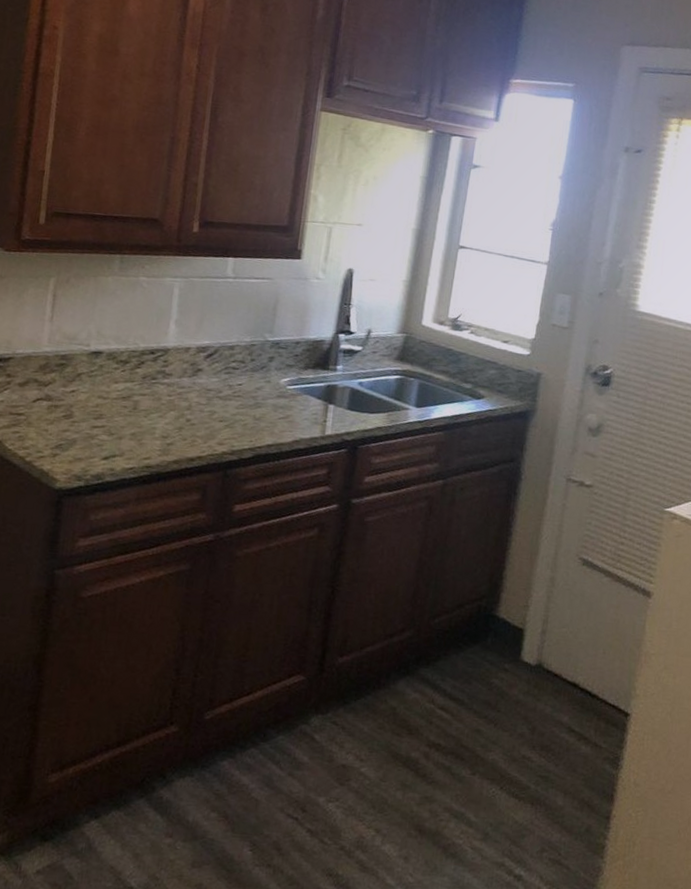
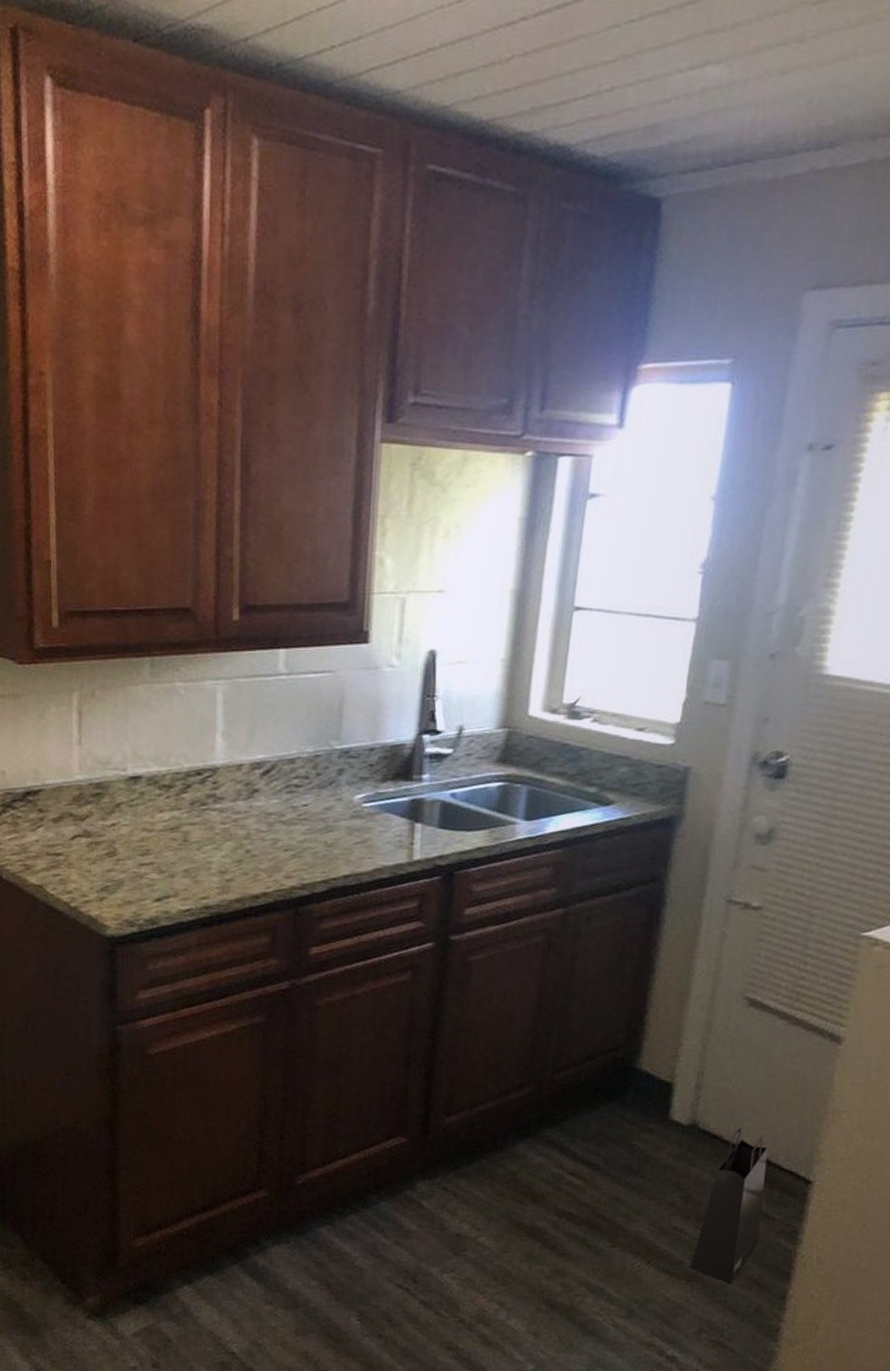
shopping bag: none [534,668,597,807] -> present [689,1128,769,1284]

